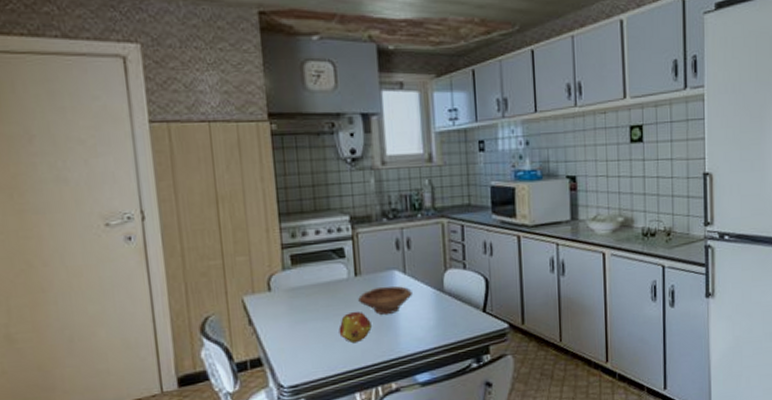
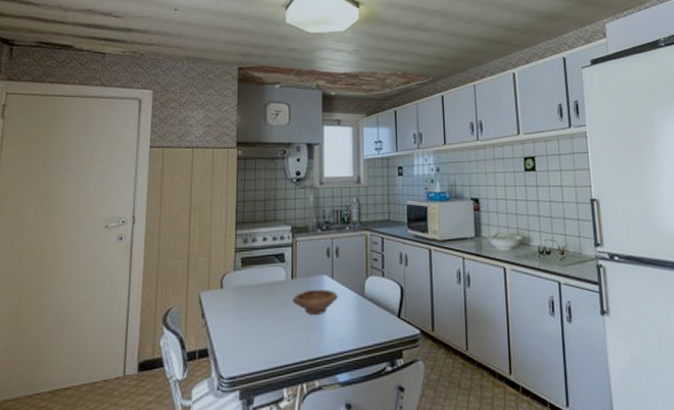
fruit: present [338,311,372,344] -> none [274,310,302,341]

